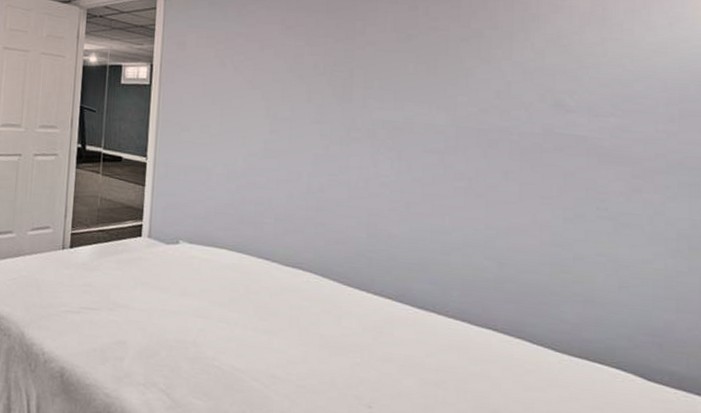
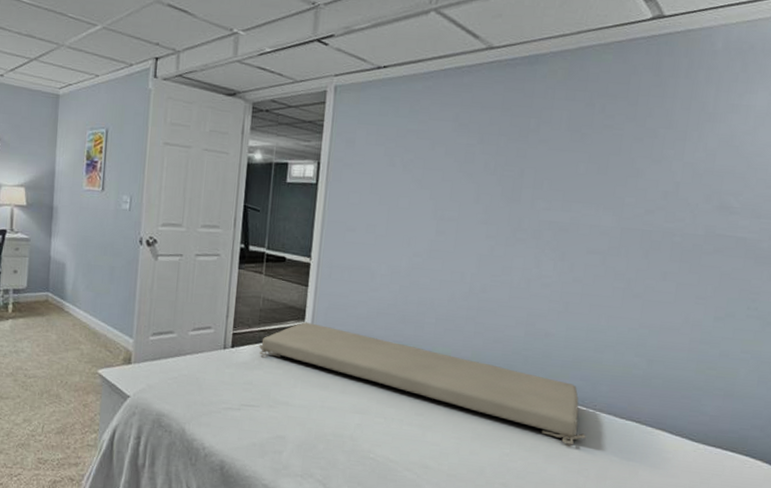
seat cushion: none [97,222,441,355] -> present [258,322,586,445]

